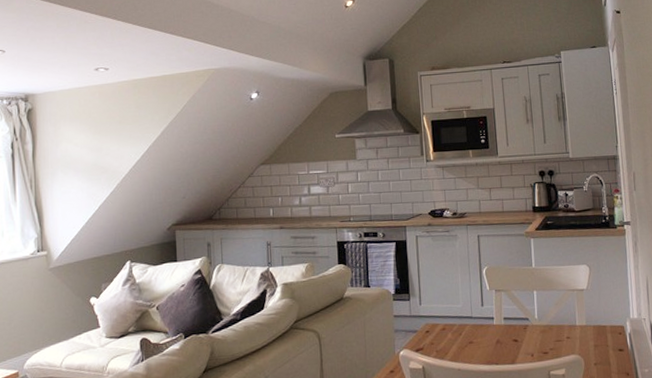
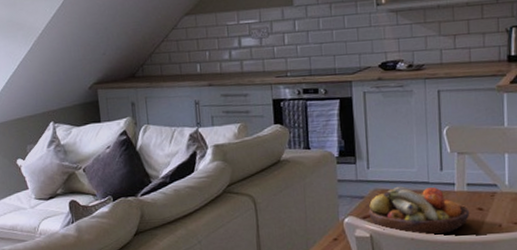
fruit bowl: none [421,320,507,365] -> present [368,186,469,235]

